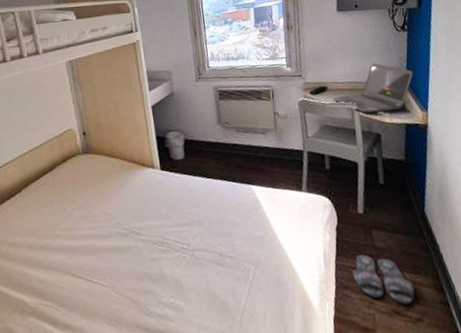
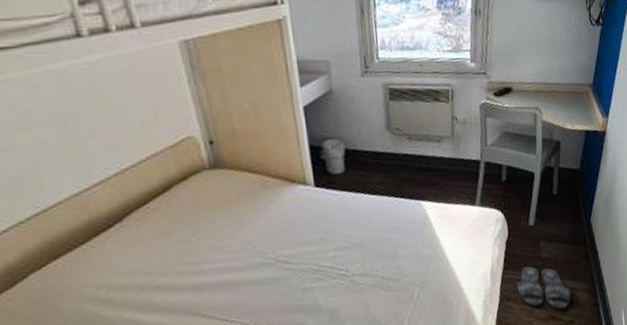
laptop computer: present [332,63,414,114] -> none [517,61,601,120]

